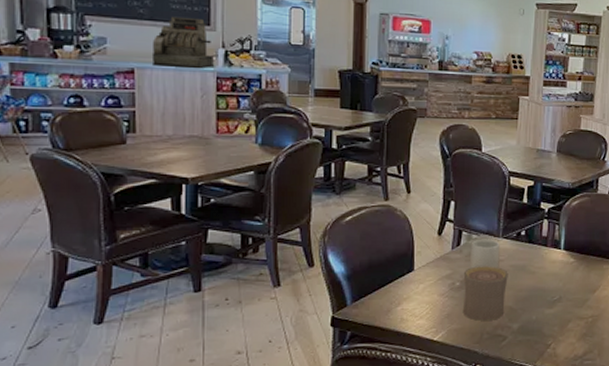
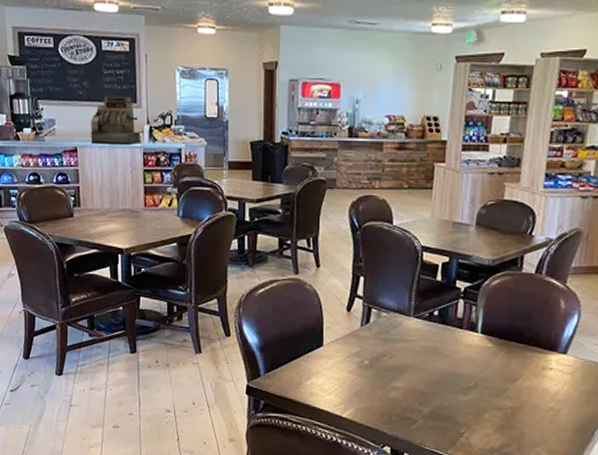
cup: present [463,266,508,321] -> none [372,345,419,402]
mug: present [470,239,501,269] -> none [379,317,412,349]

